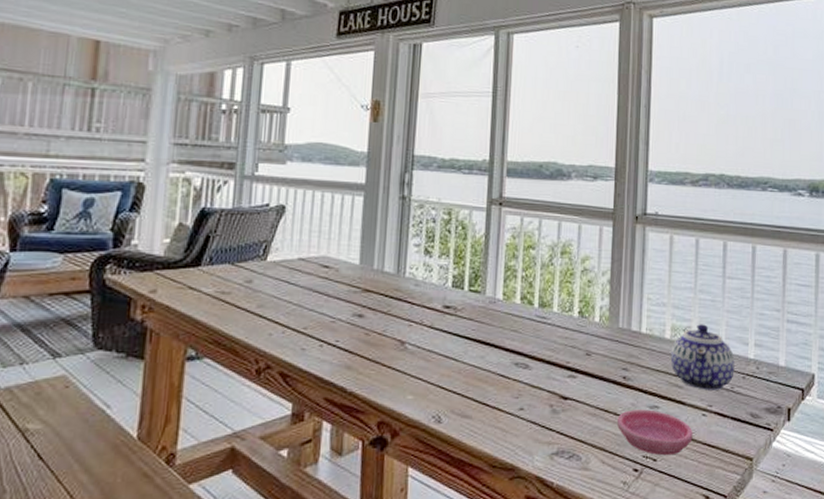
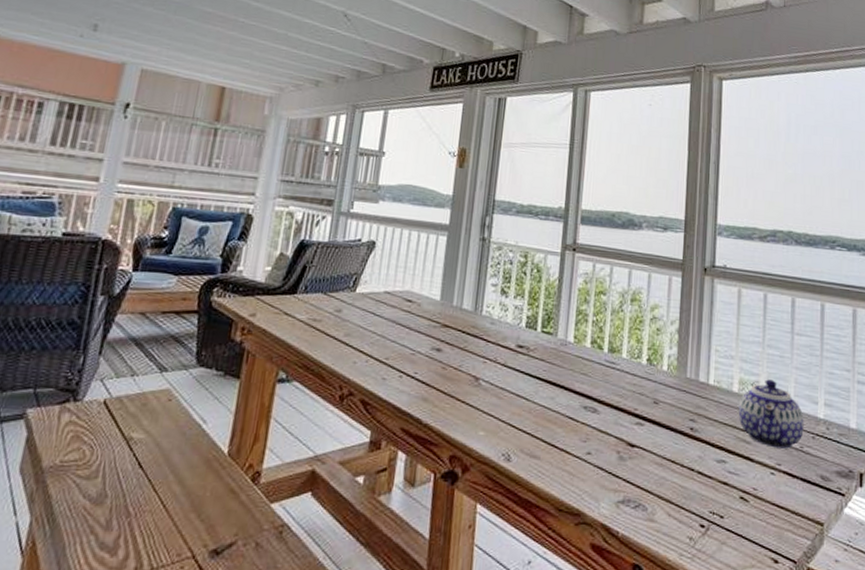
saucer: present [617,409,693,456] -> none [684,462,761,514]

